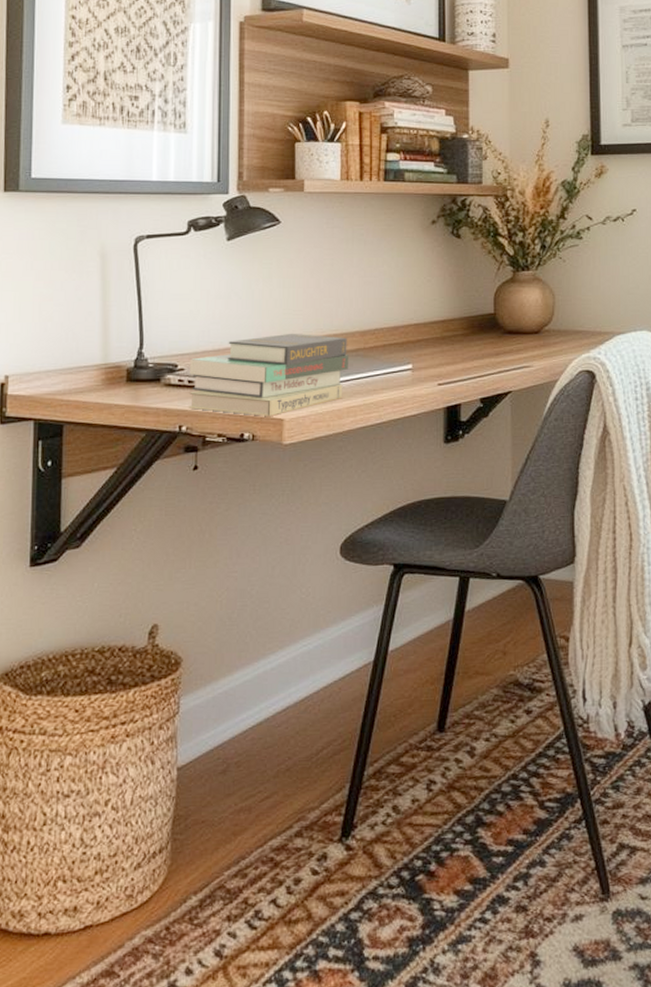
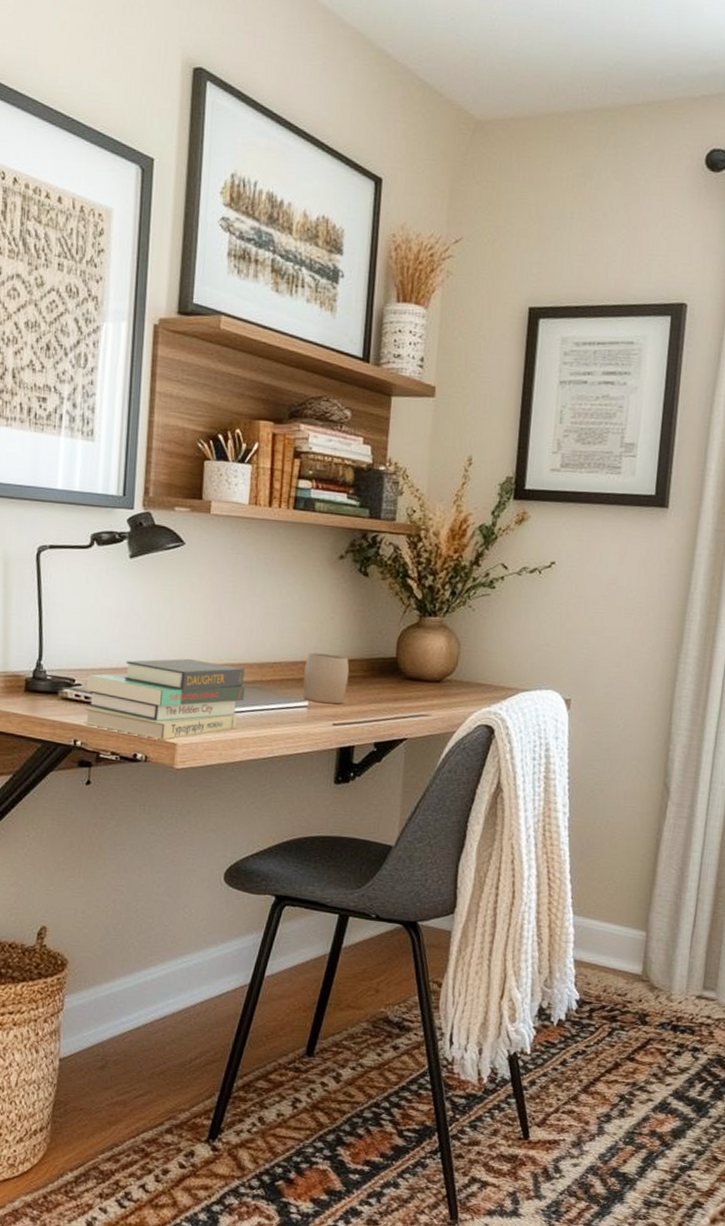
mug: none [405,316,450,365] -> present [303,652,350,705]

